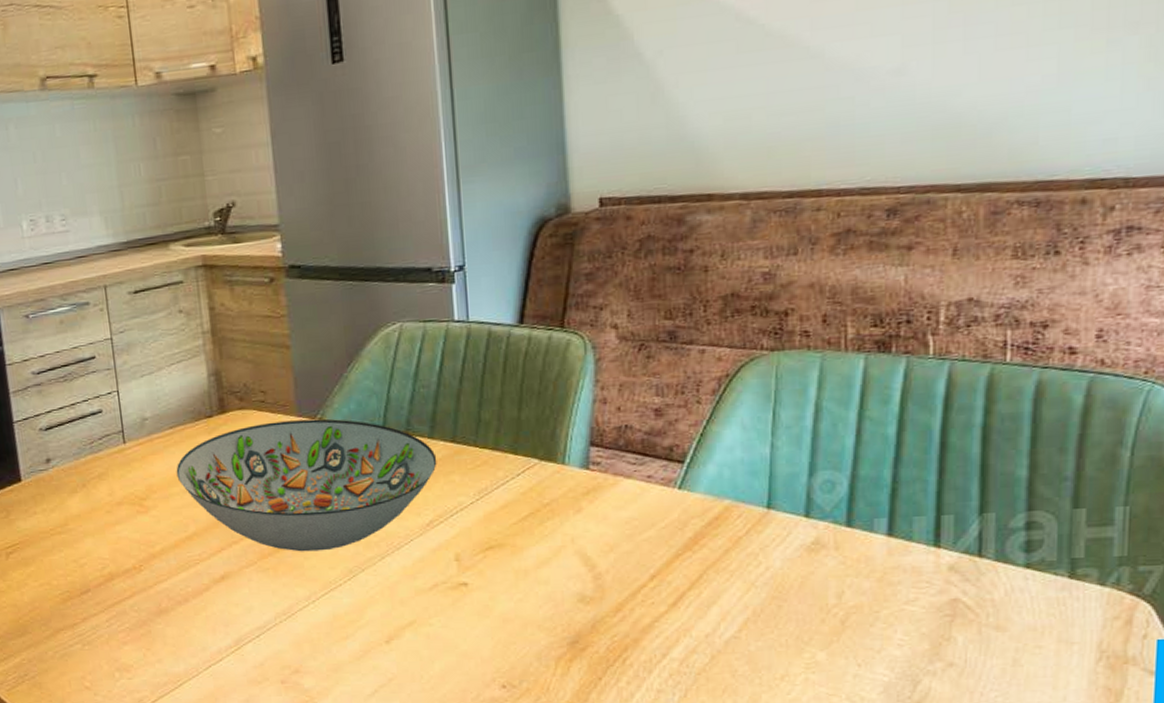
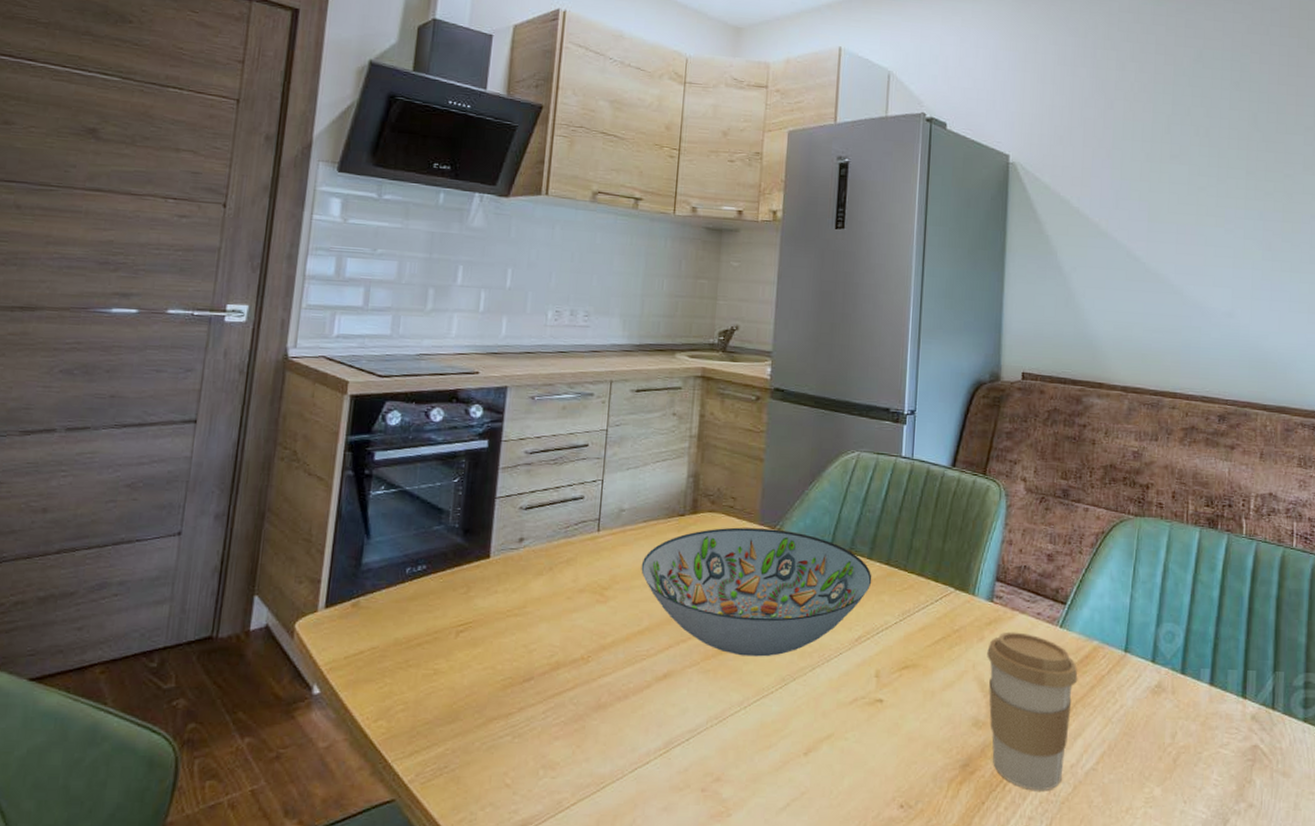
coffee cup: none [587,499,707,663] -> present [987,631,1078,790]

